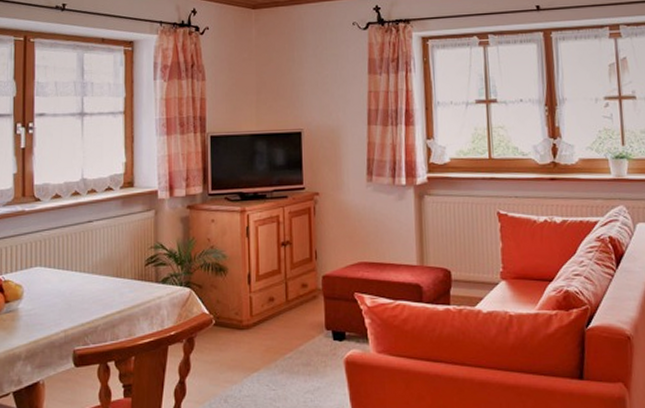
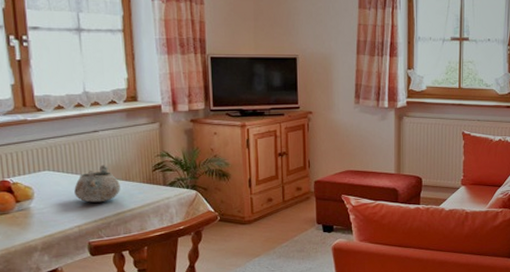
decorative bowl: none [64,259,110,303] -> present [74,165,120,203]

